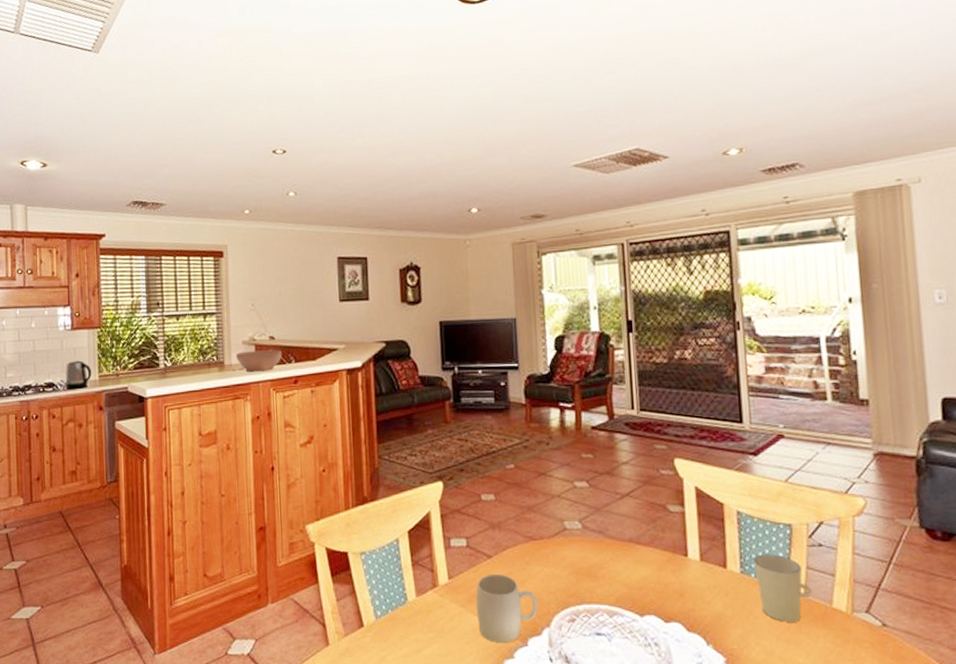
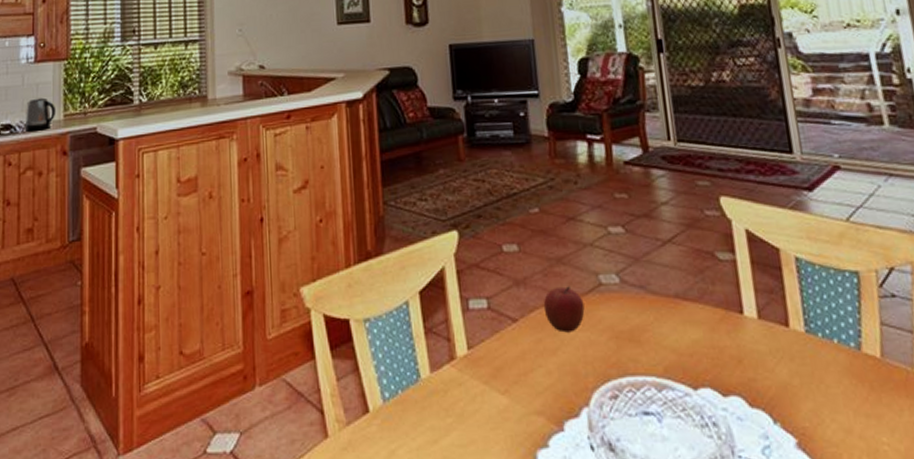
bowl: present [235,350,283,372] -> none [220,80,274,107]
mug: present [475,573,538,642] -> none [500,341,574,428]
fruit: none [514,530,550,568] -> present [543,286,585,333]
cup: present [753,554,812,622] -> none [819,308,890,392]

